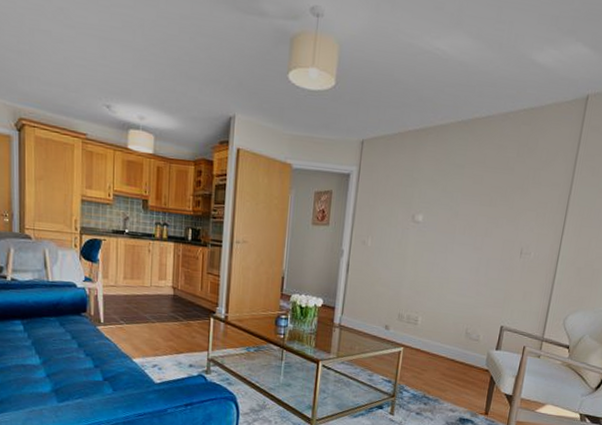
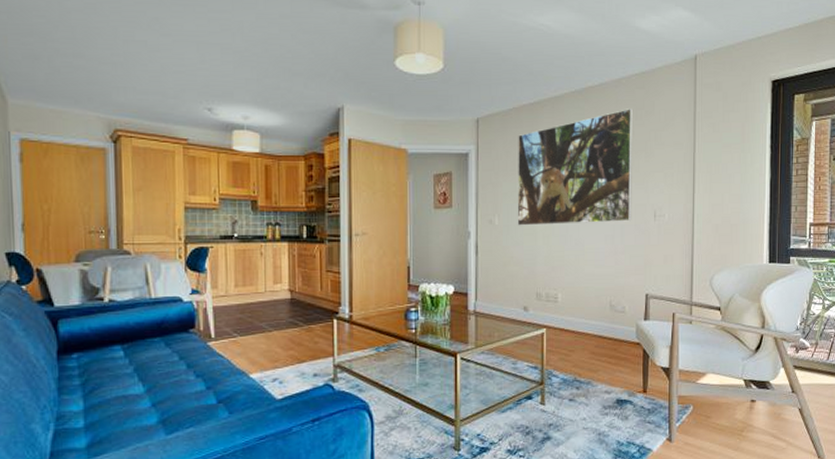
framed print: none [388,144,516,256] -> present [517,109,632,226]

